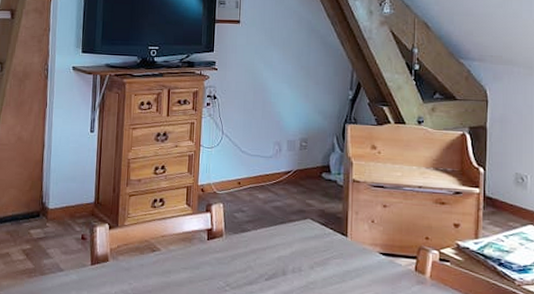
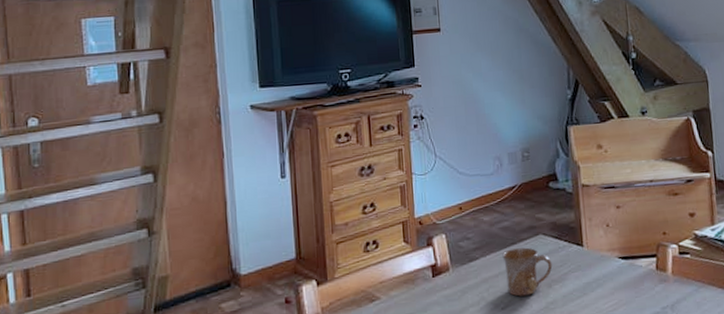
mug: none [271,227,317,272] -> present [502,247,553,297]

